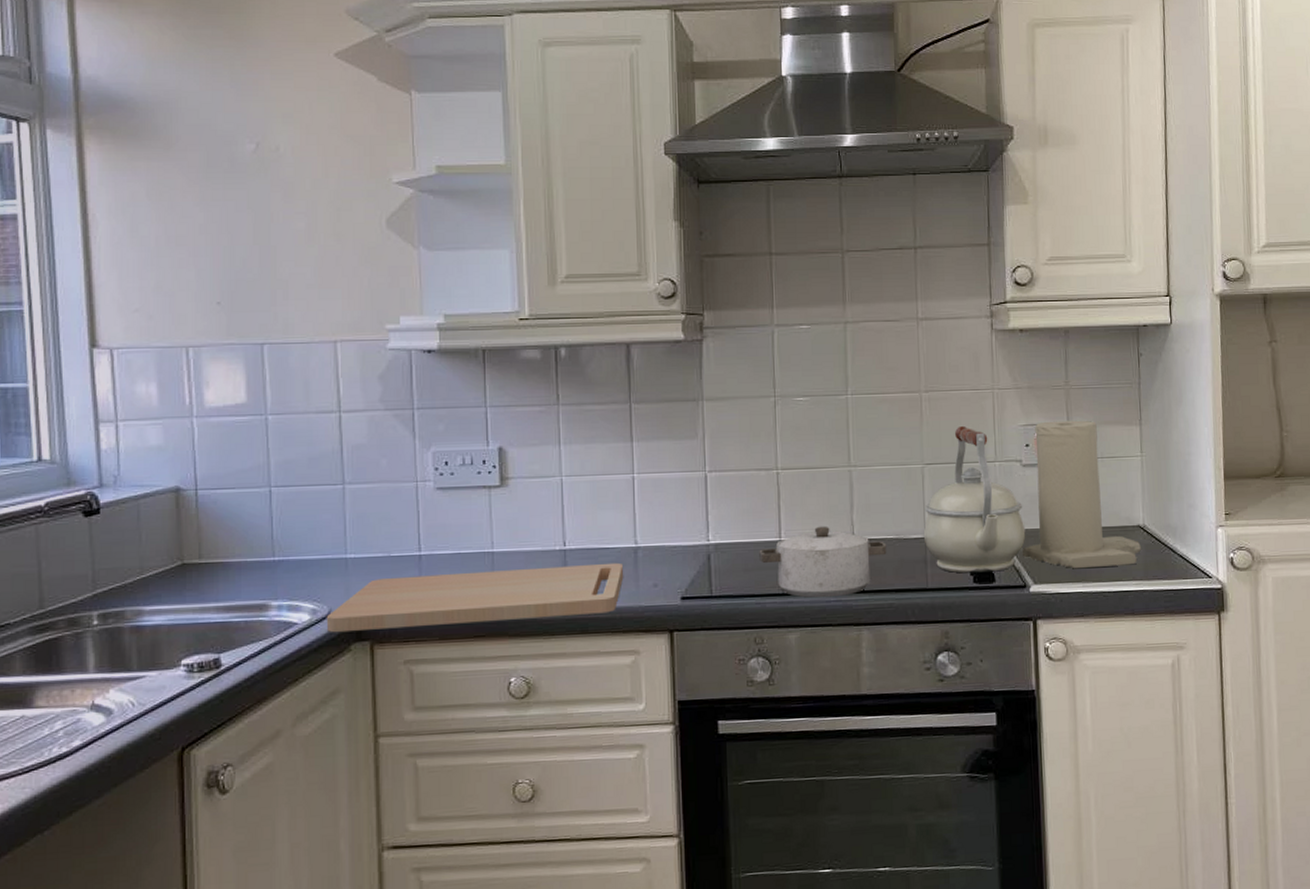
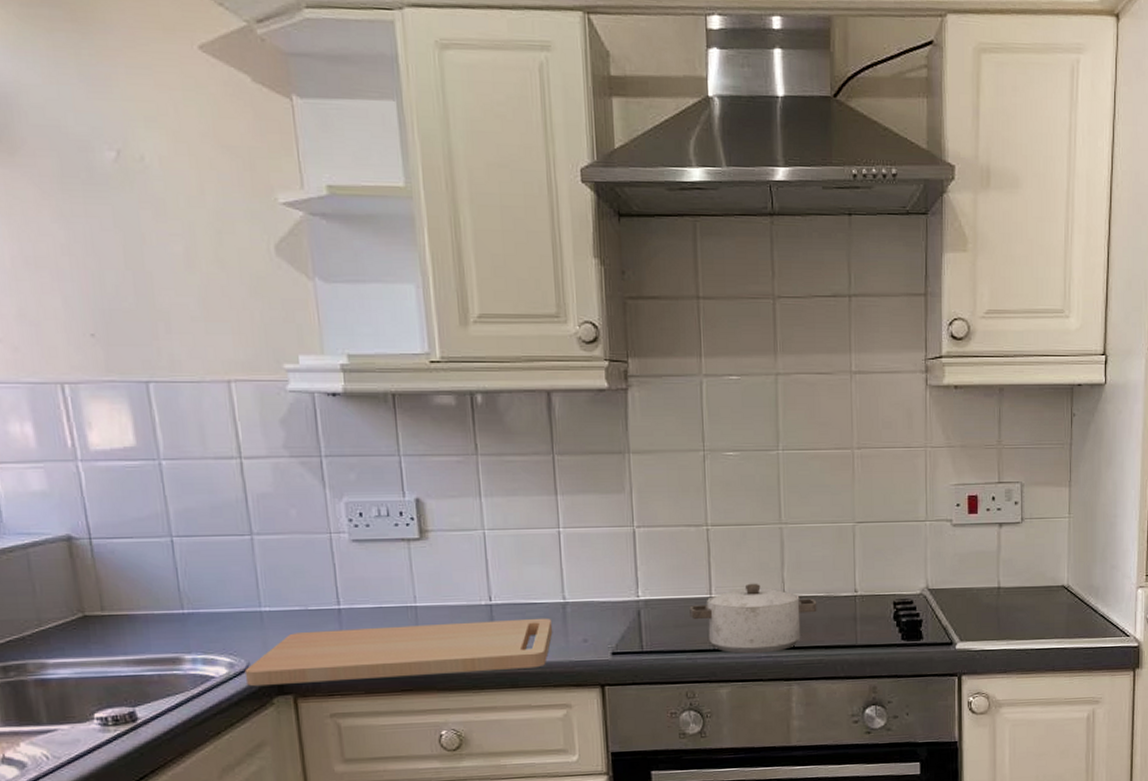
kettle: present [923,426,1026,573] -> none [853,485,954,631]
paper towel: present [1023,420,1142,569] -> none [950,480,1065,627]

